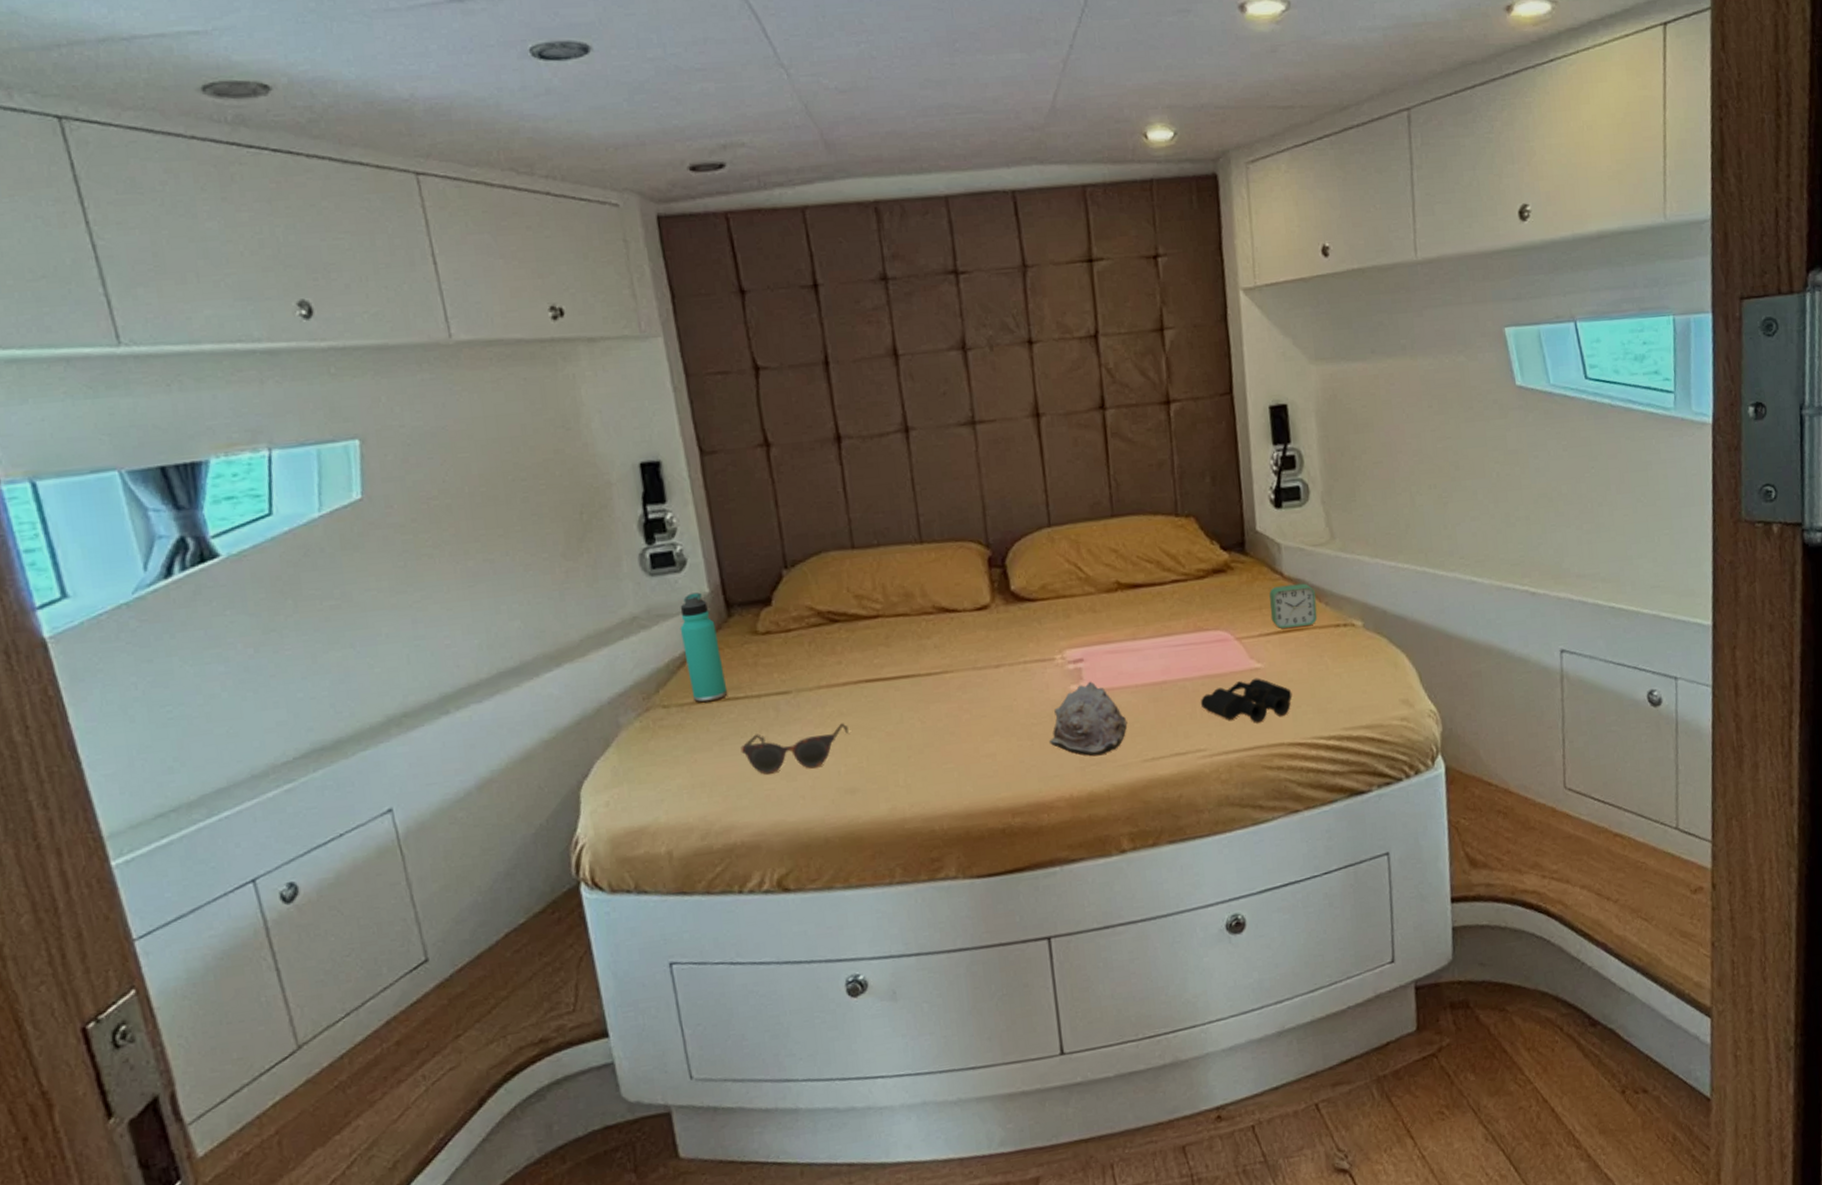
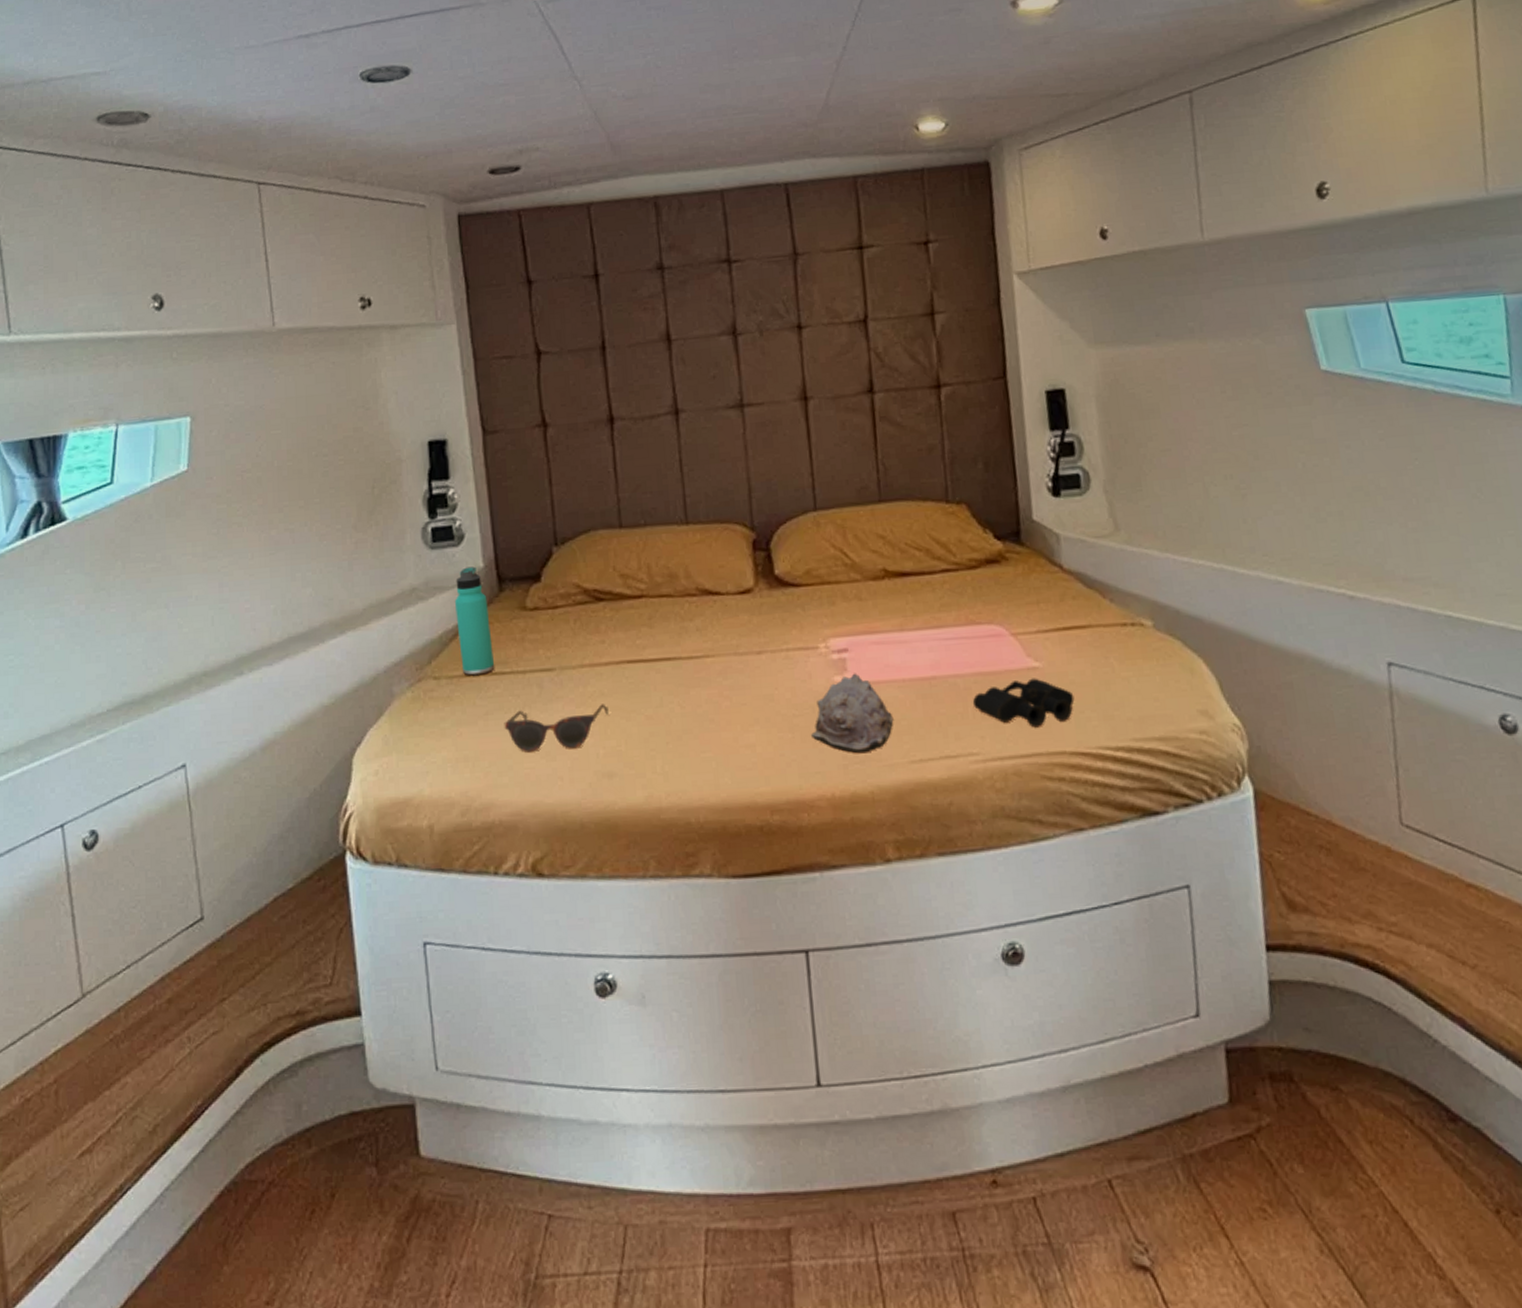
alarm clock: present [1269,583,1318,629] -> none [1047,577,1102,625]

